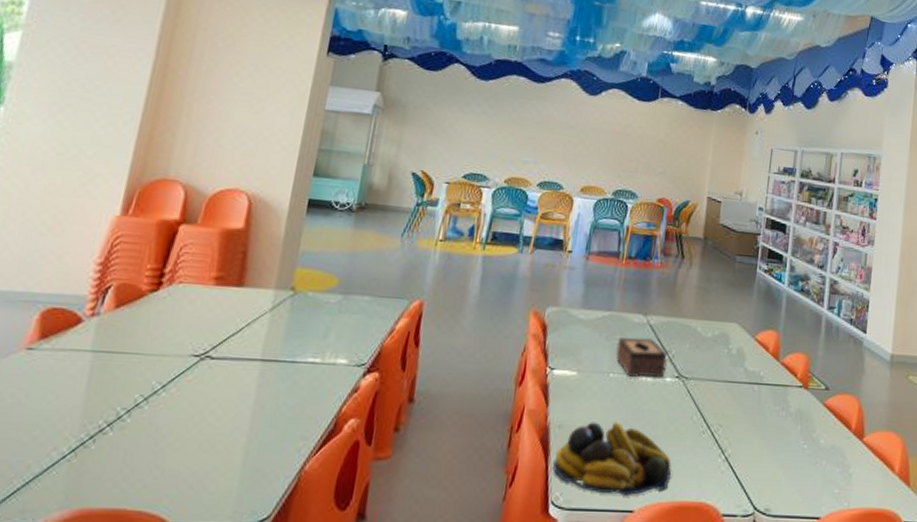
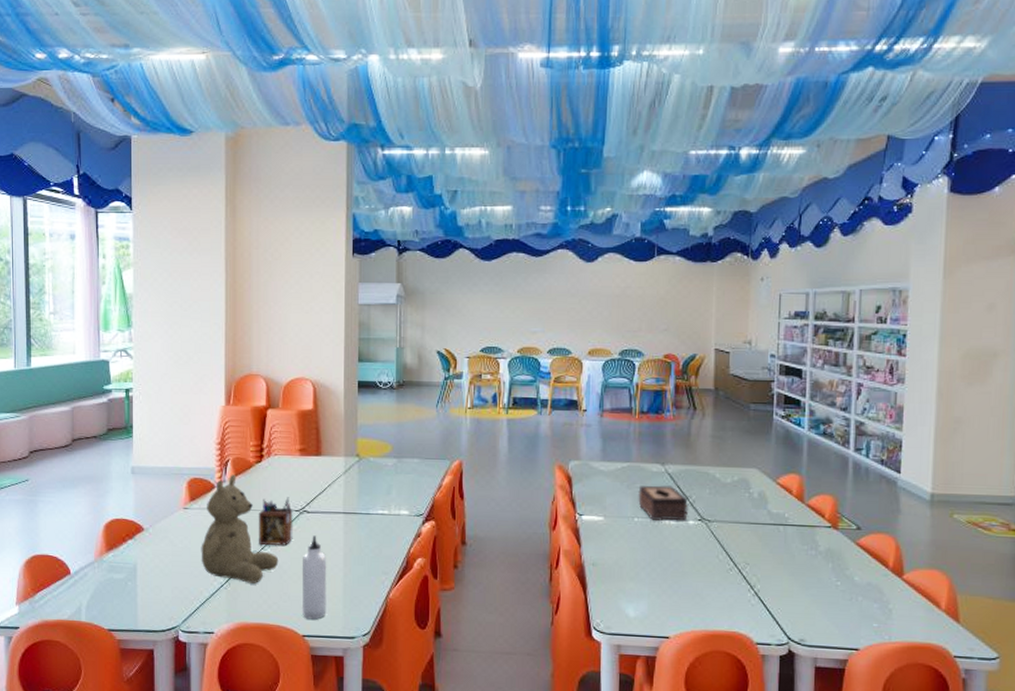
teddy bear: none [39,305,158,453] -> present [201,474,279,583]
desk organizer: none [133,337,192,403] -> present [258,497,293,546]
water bottle: none [178,388,228,502] -> present [302,535,327,620]
fruit bowl: present [553,421,672,495] -> none [591,560,702,624]

